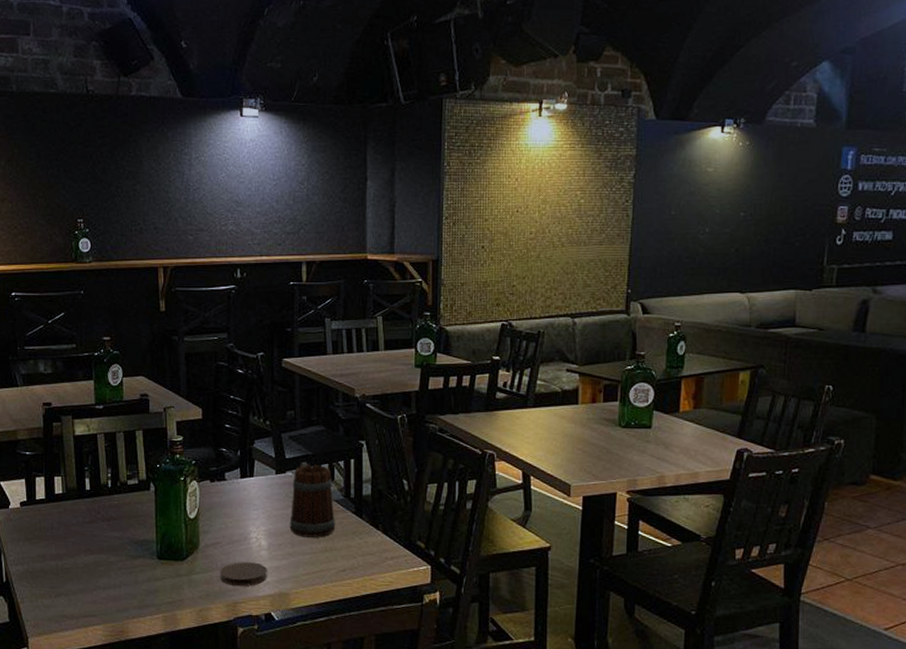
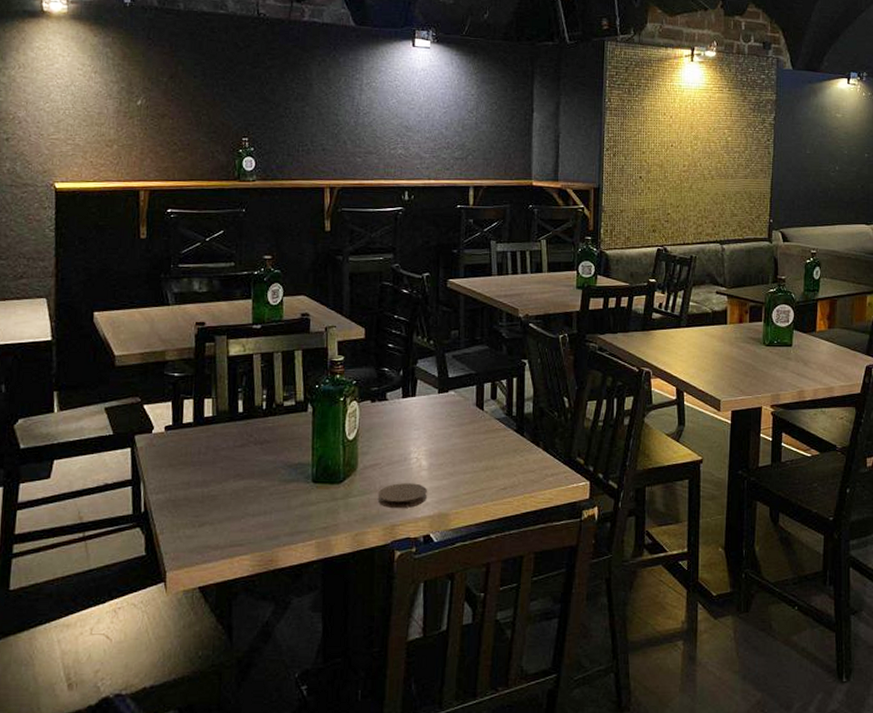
beer mug: present [289,462,336,538] -> none [451,381,498,456]

